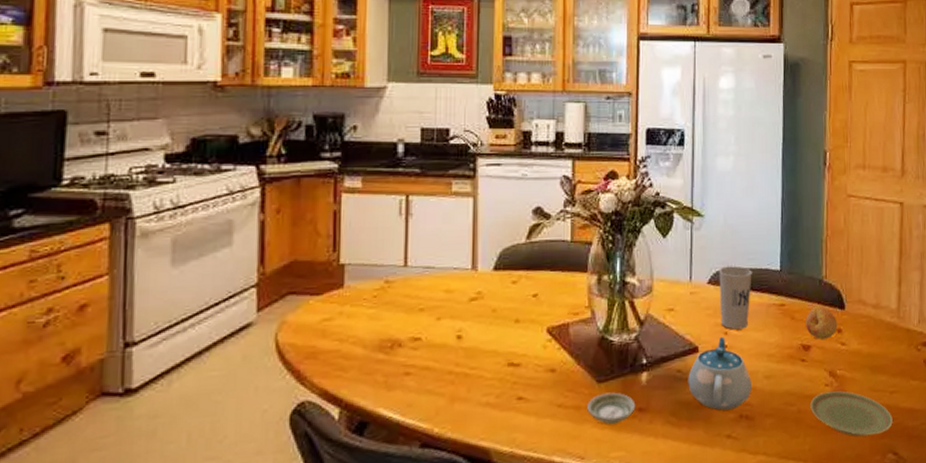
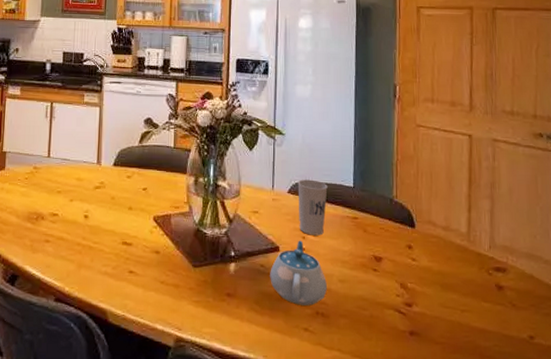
saucer: present [587,392,636,425] -> none [184,276,225,305]
fruit: present [806,305,838,340] -> none [377,222,408,253]
plate: present [810,391,893,437] -> none [382,302,464,349]

